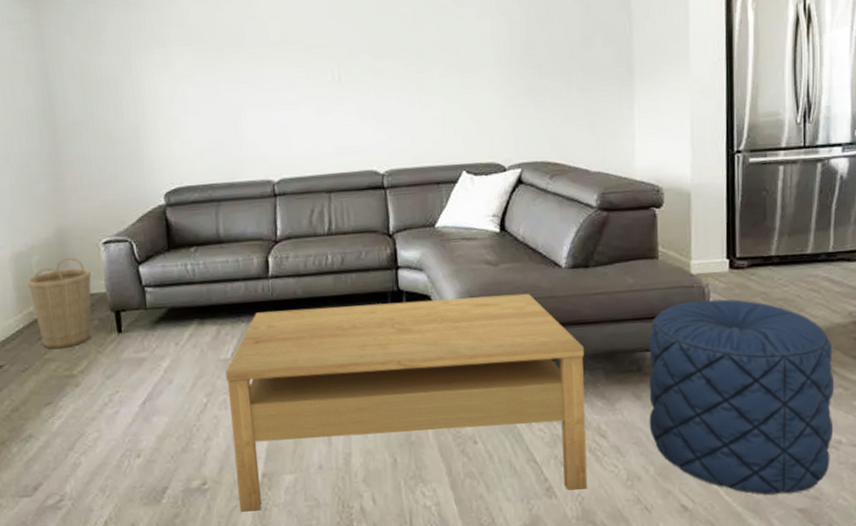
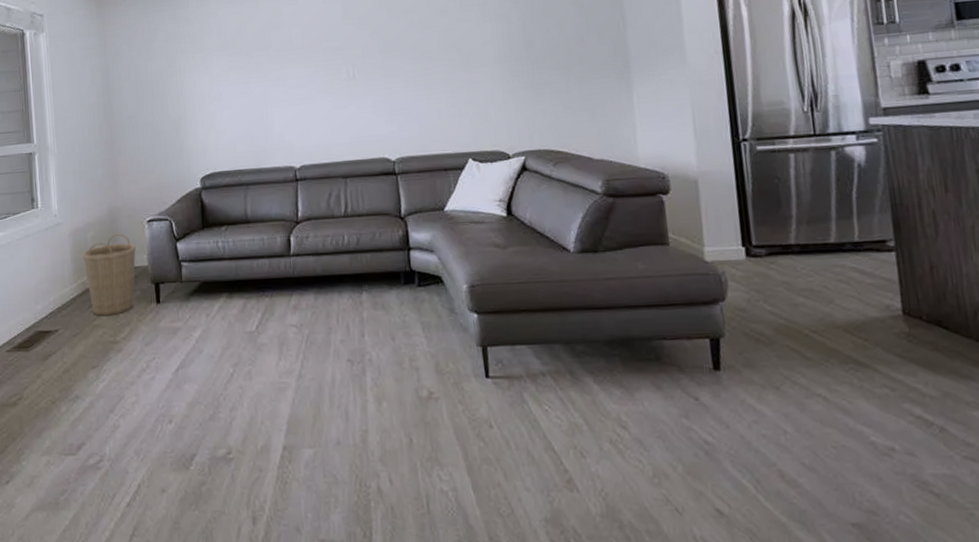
coffee table: present [225,293,588,512] -> none [250,276,611,484]
pouf: present [648,299,835,495] -> none [665,288,884,504]

